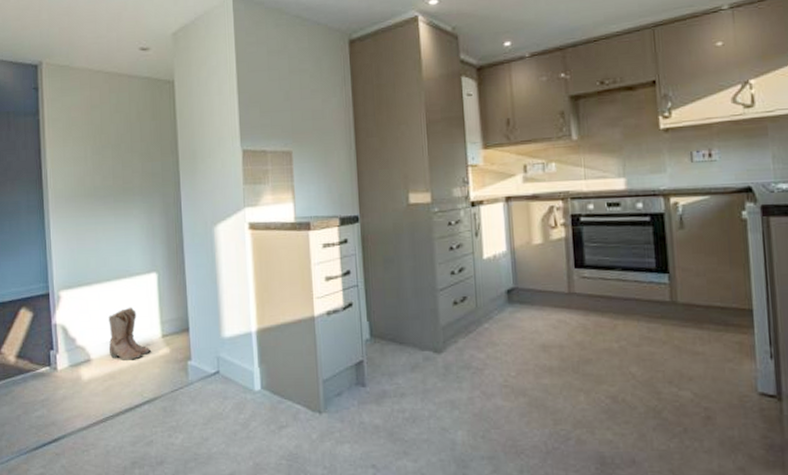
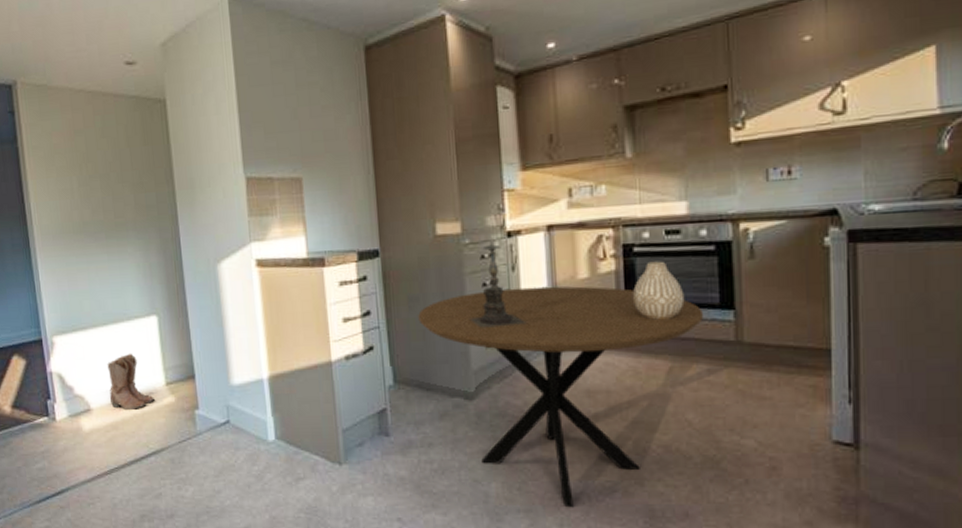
dining table: none [393,250,642,455] -> present [418,286,703,508]
candle holder: none [438,210,489,287] -> present [469,241,527,328]
vase: none [580,229,626,282] -> present [632,261,685,320]

